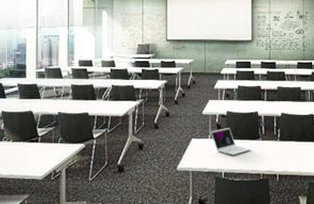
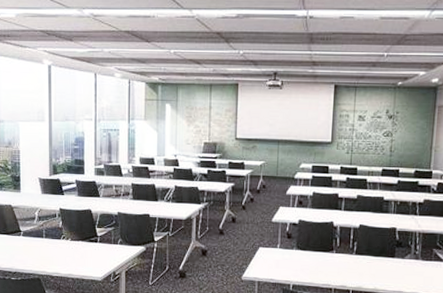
laptop: present [210,128,252,156] -> none [279,238,324,268]

